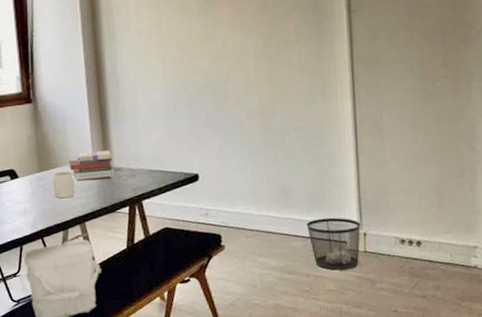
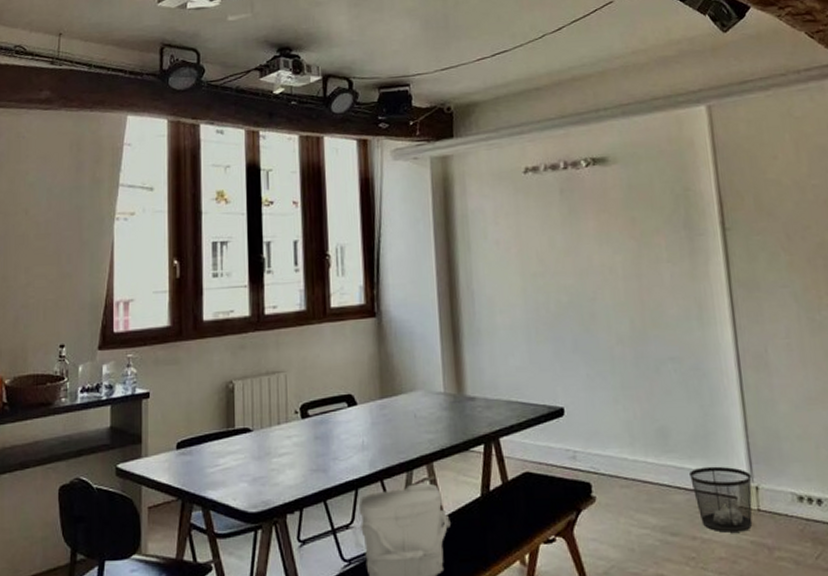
mug: present [52,171,75,199] -> none [396,399,422,432]
books: present [69,150,115,181] -> none [415,375,469,412]

